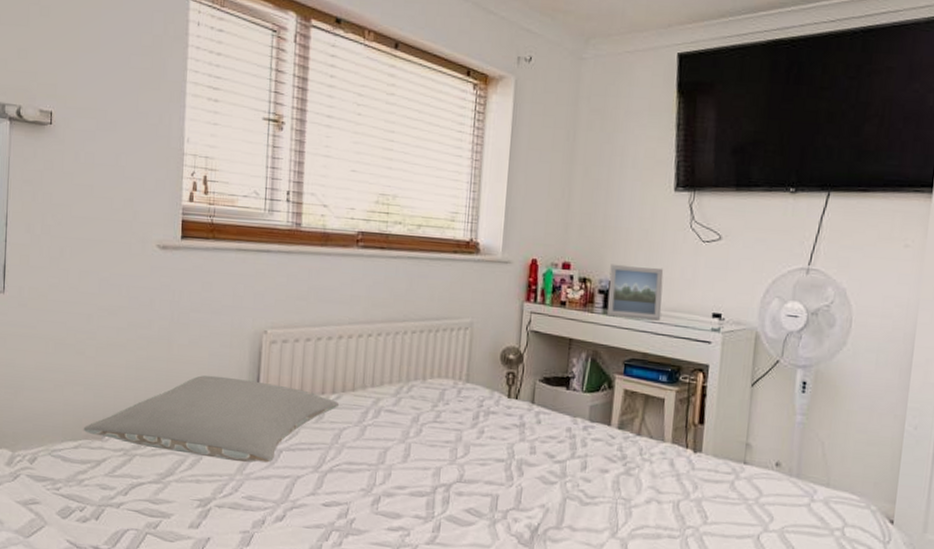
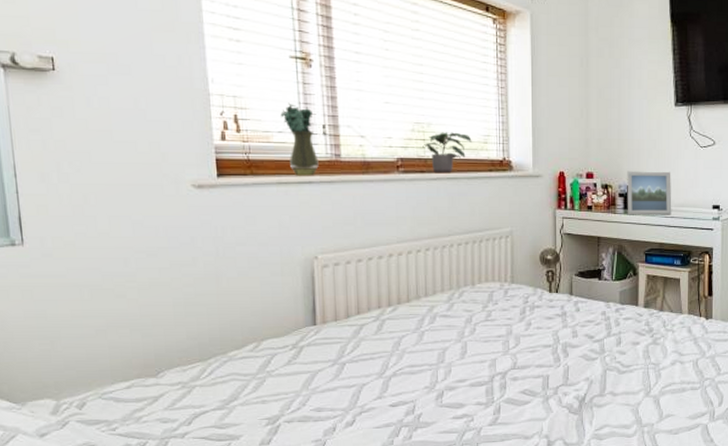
pillow: present [83,375,339,463] -> none [134,303,395,379]
vase: none [247,166,279,245] -> present [280,102,319,176]
potted plant: none [385,206,438,252] -> present [422,132,472,174]

